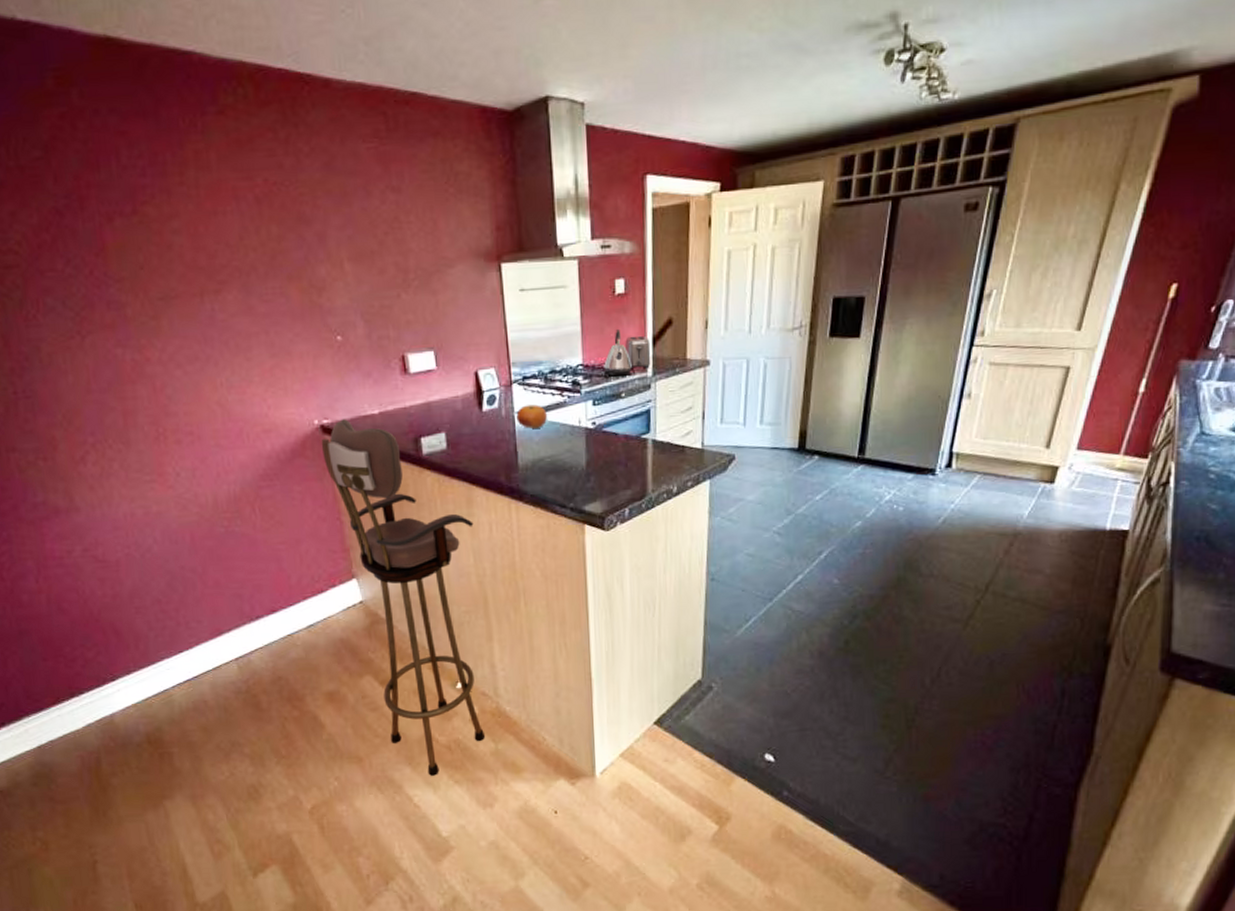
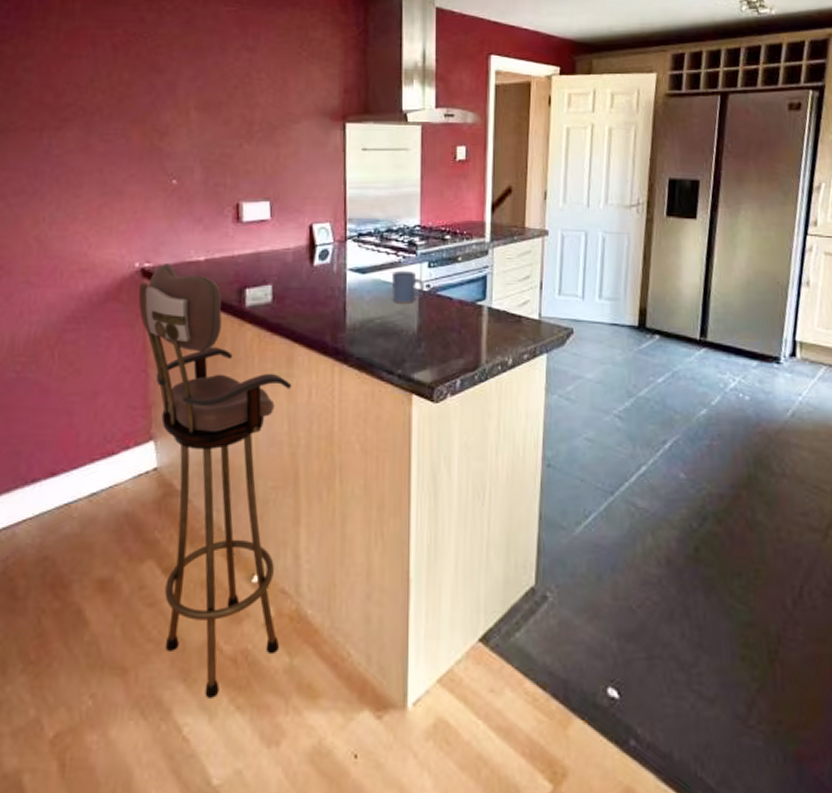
fruit: present [516,404,548,429] -> none [348,262,381,287]
mug: none [558,410,590,442] -> present [391,270,424,303]
kettle: present [604,328,632,377] -> none [441,193,470,240]
toaster: present [625,335,651,369] -> none [464,201,489,235]

